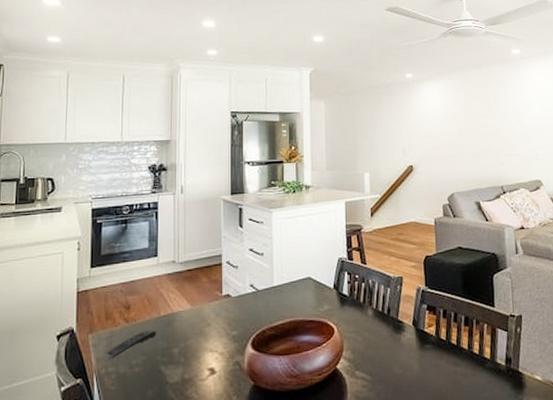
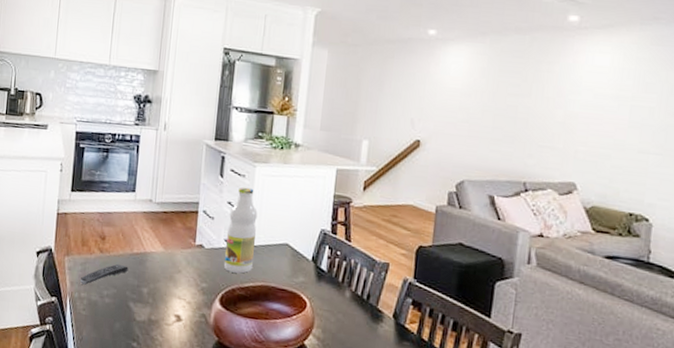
bottle: none [251,232,280,315] -> present [223,187,258,274]

